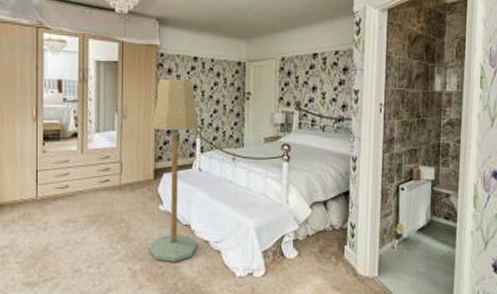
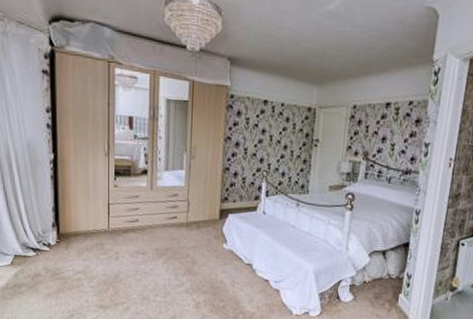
floor lamp: present [149,78,200,262] -> none [212,120,266,297]

